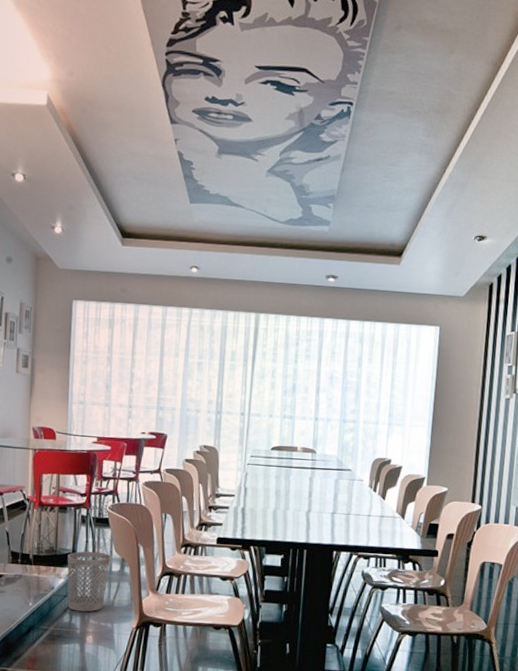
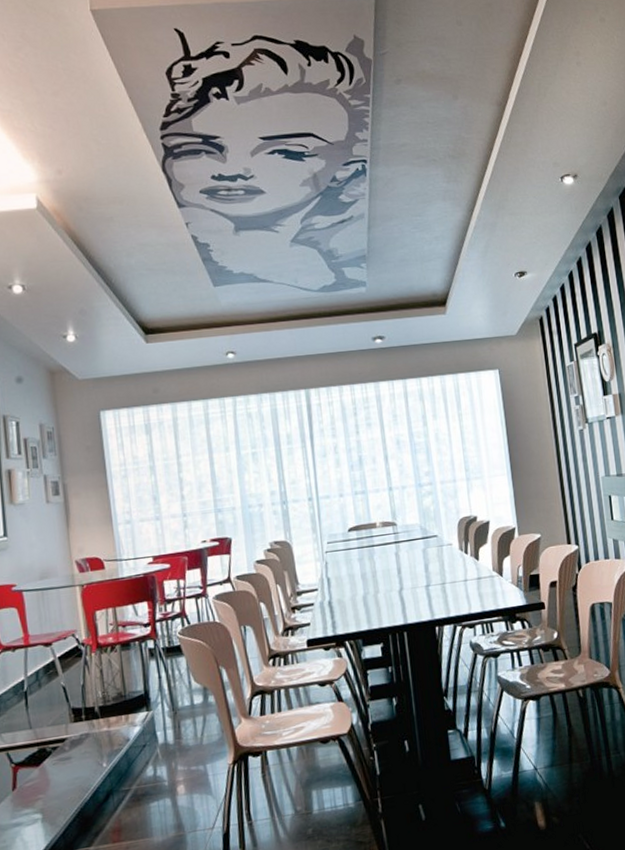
wastebasket: present [67,551,111,612] -> none [139,685,191,761]

